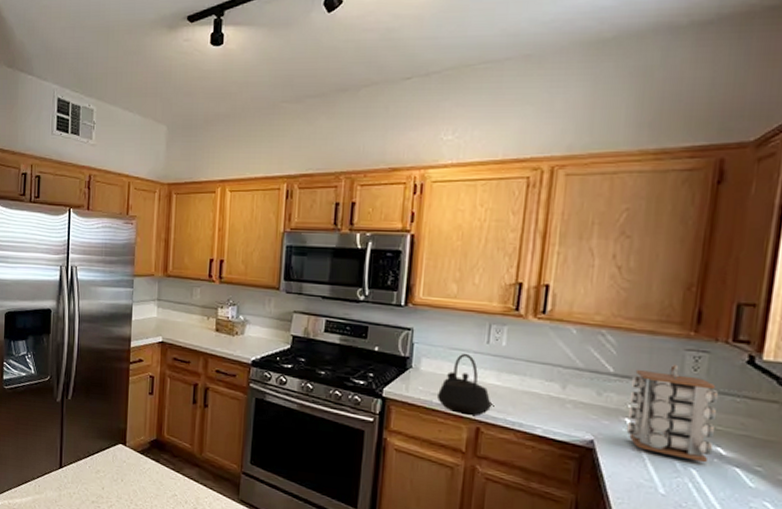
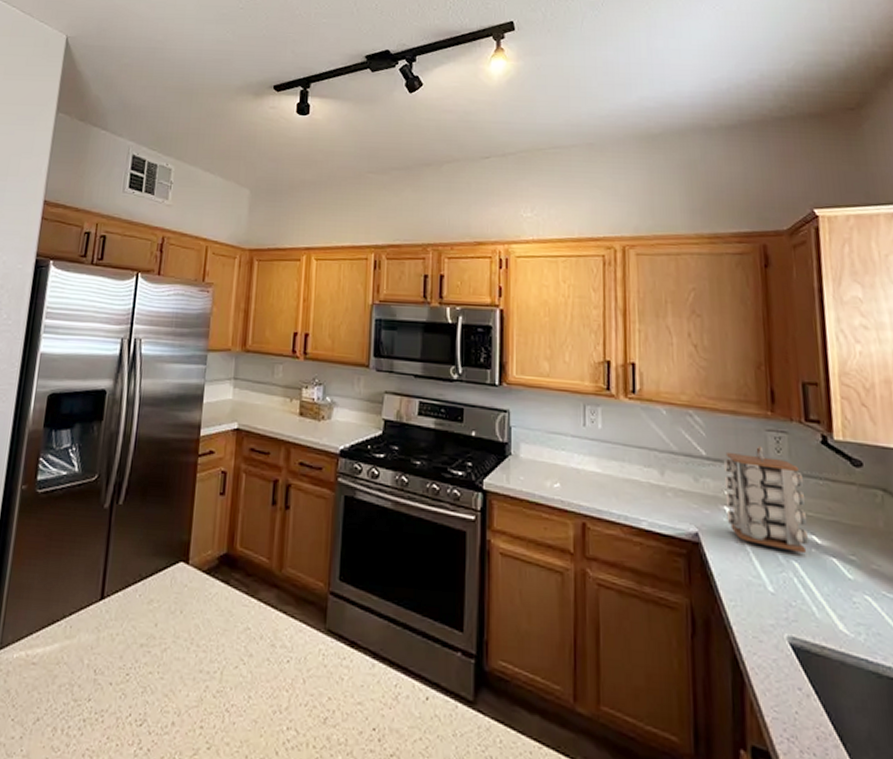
kettle: present [436,353,491,417] -> none [539,437,595,510]

